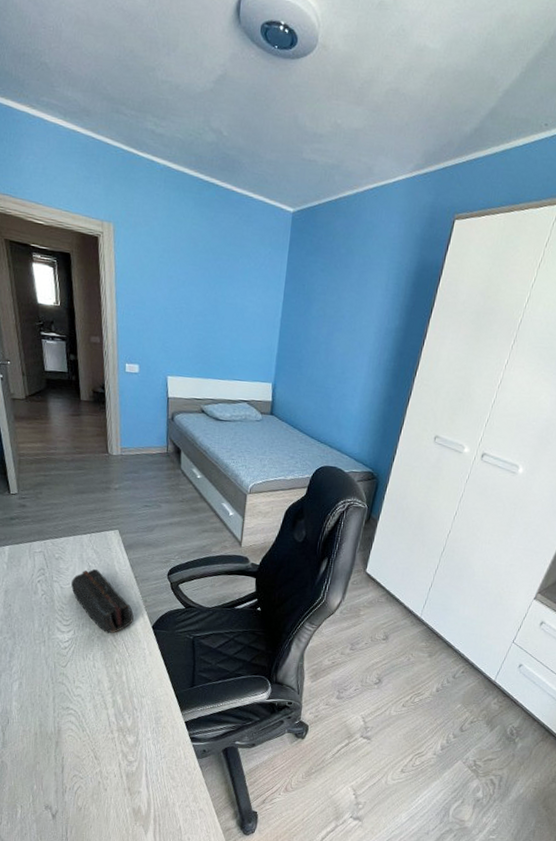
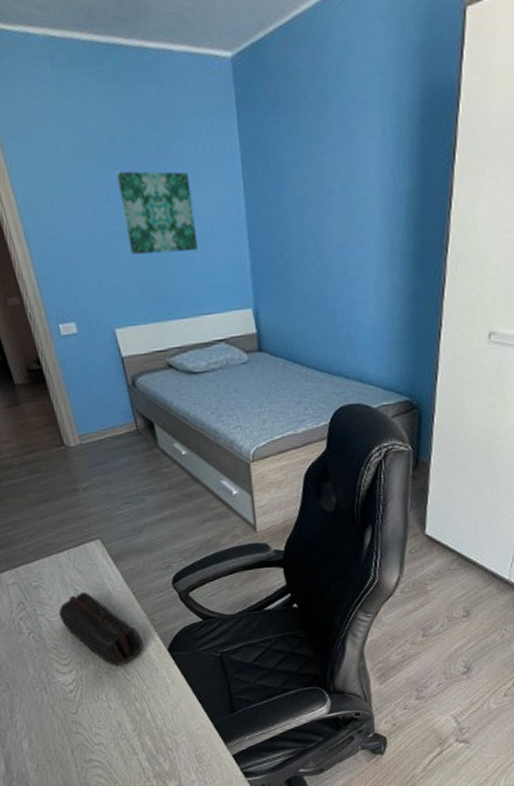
wall art: none [192,268,246,335] -> present [116,171,197,255]

